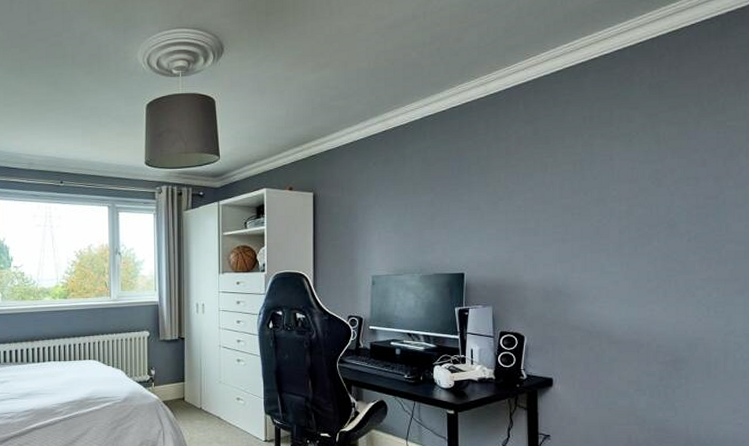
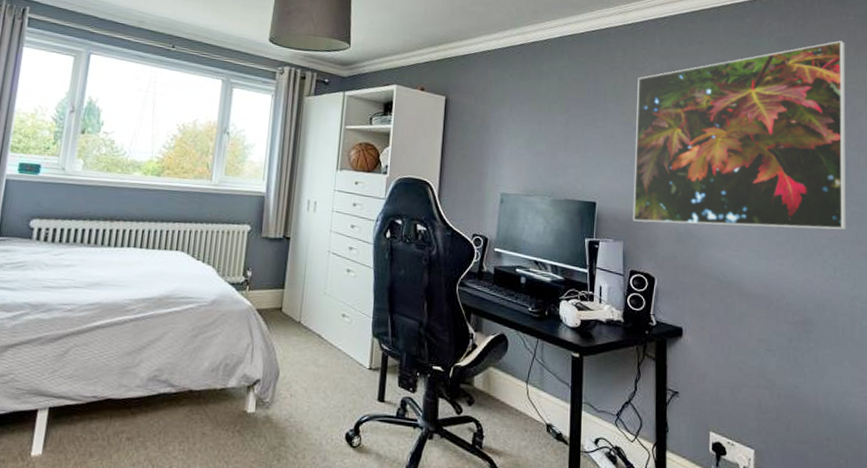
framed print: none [501,77,725,286] -> present [632,40,846,230]

